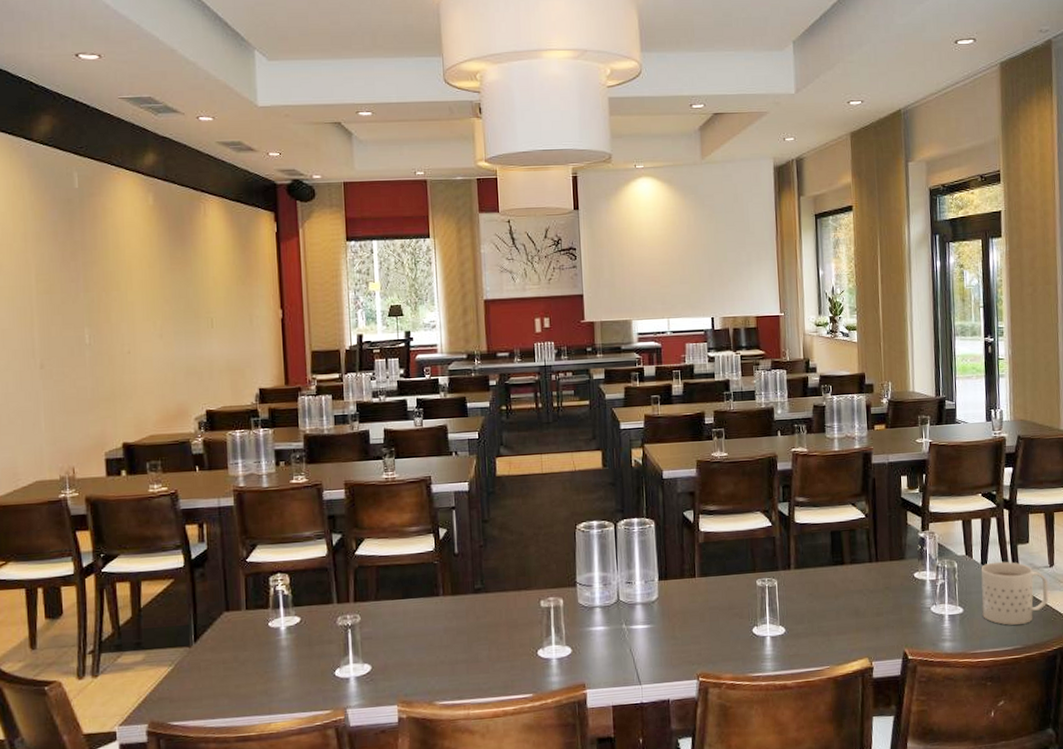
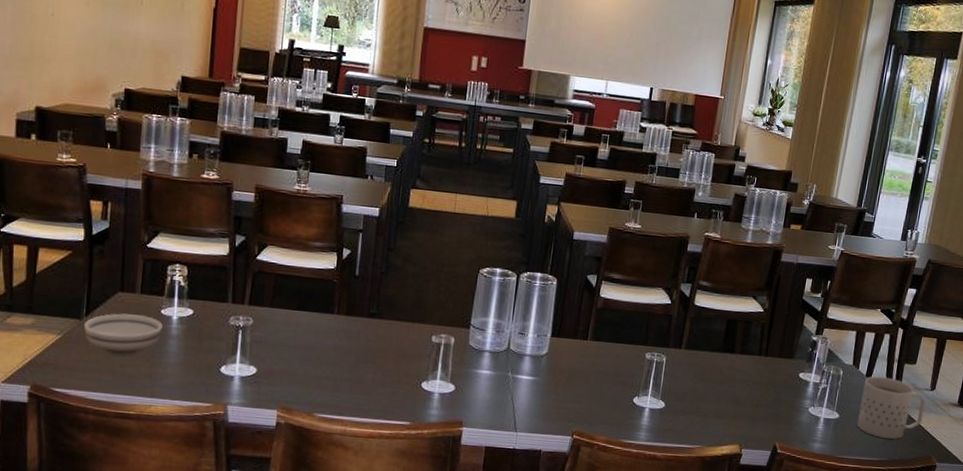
bowl: none [194,631,272,676] -> present [84,313,163,355]

